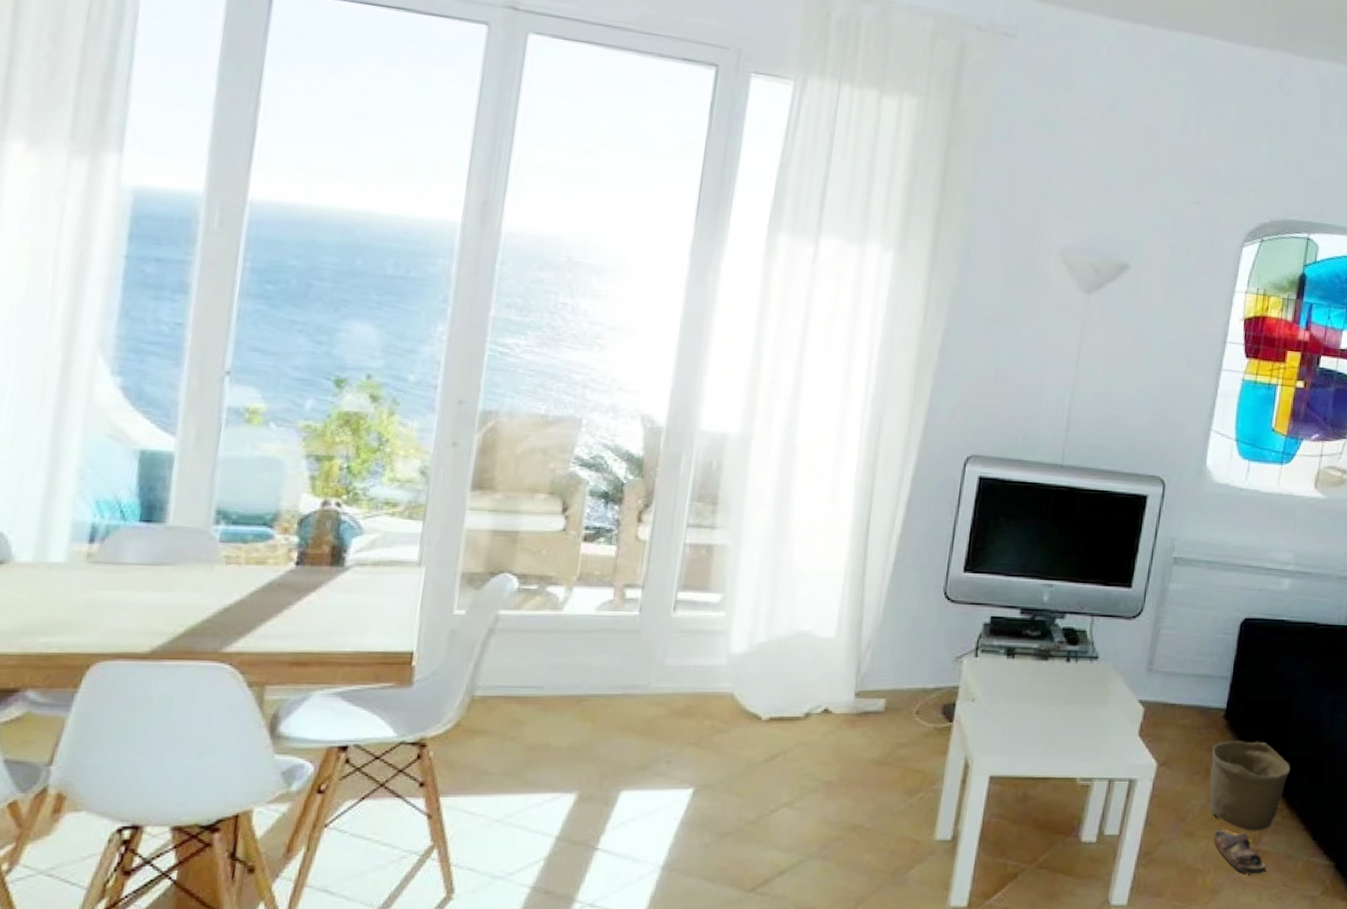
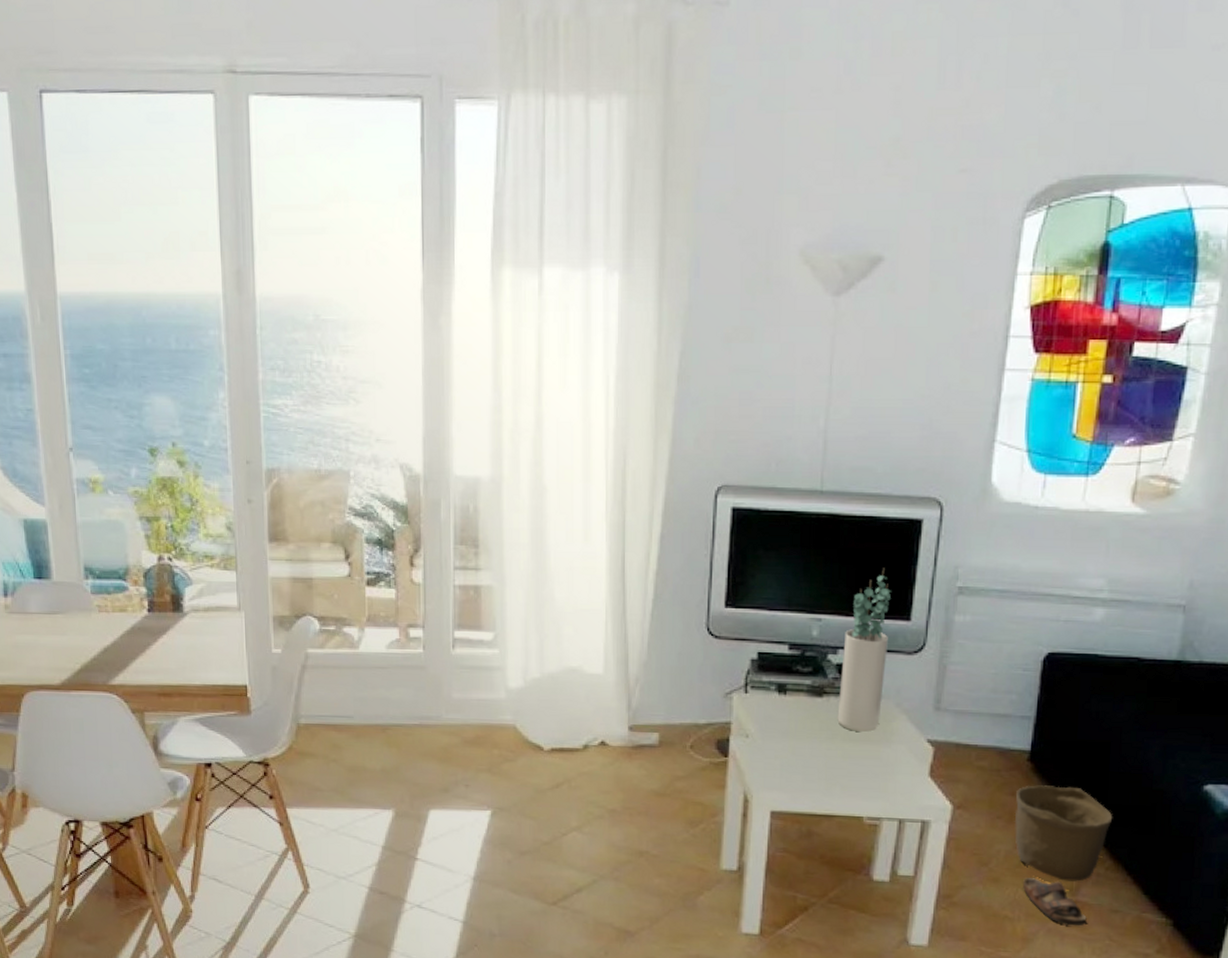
vase: none [1060,538,1117,694] -> present [837,568,892,732]

